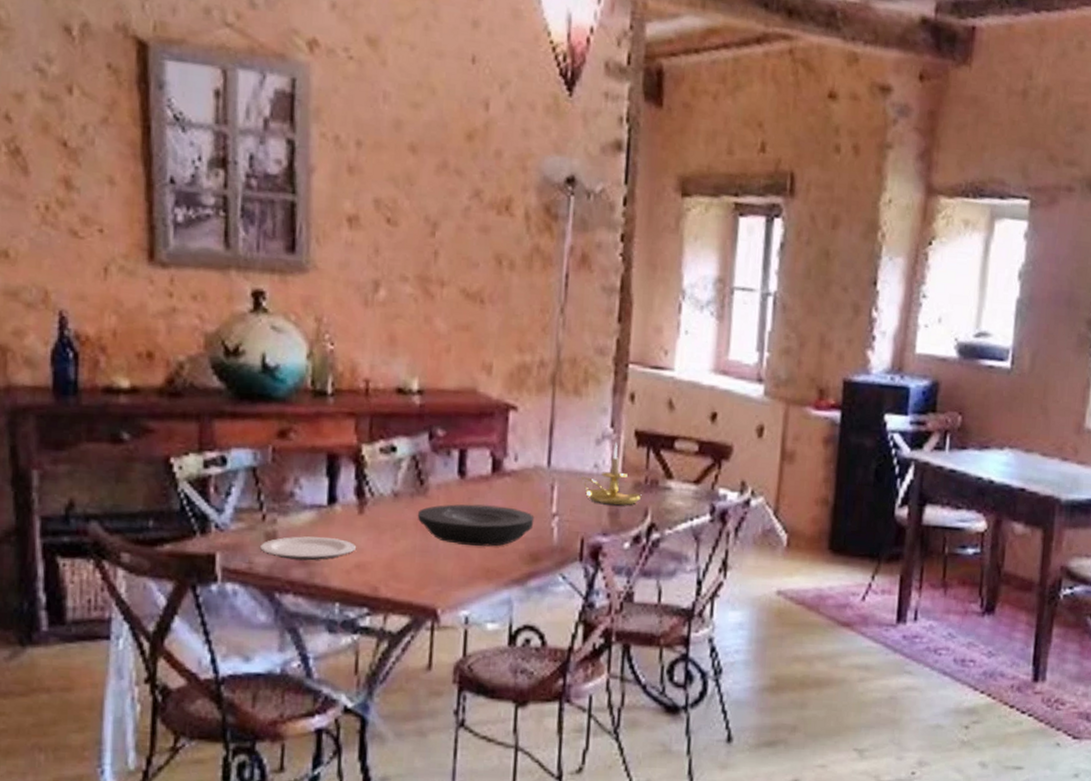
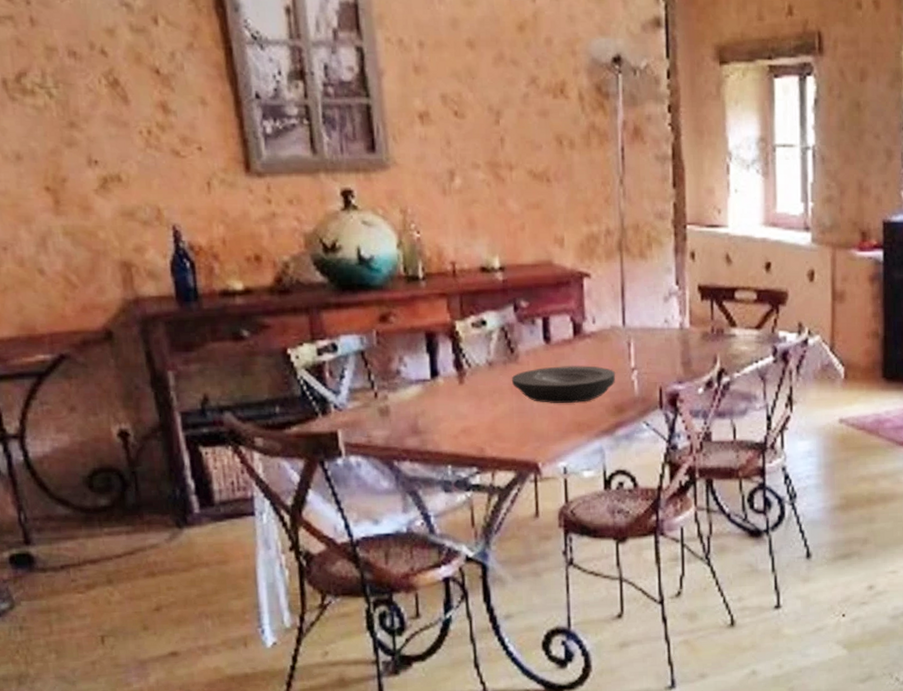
plate: present [259,536,356,561] -> none [375,408,460,431]
candle holder: present [581,443,642,505] -> none [654,298,710,355]

